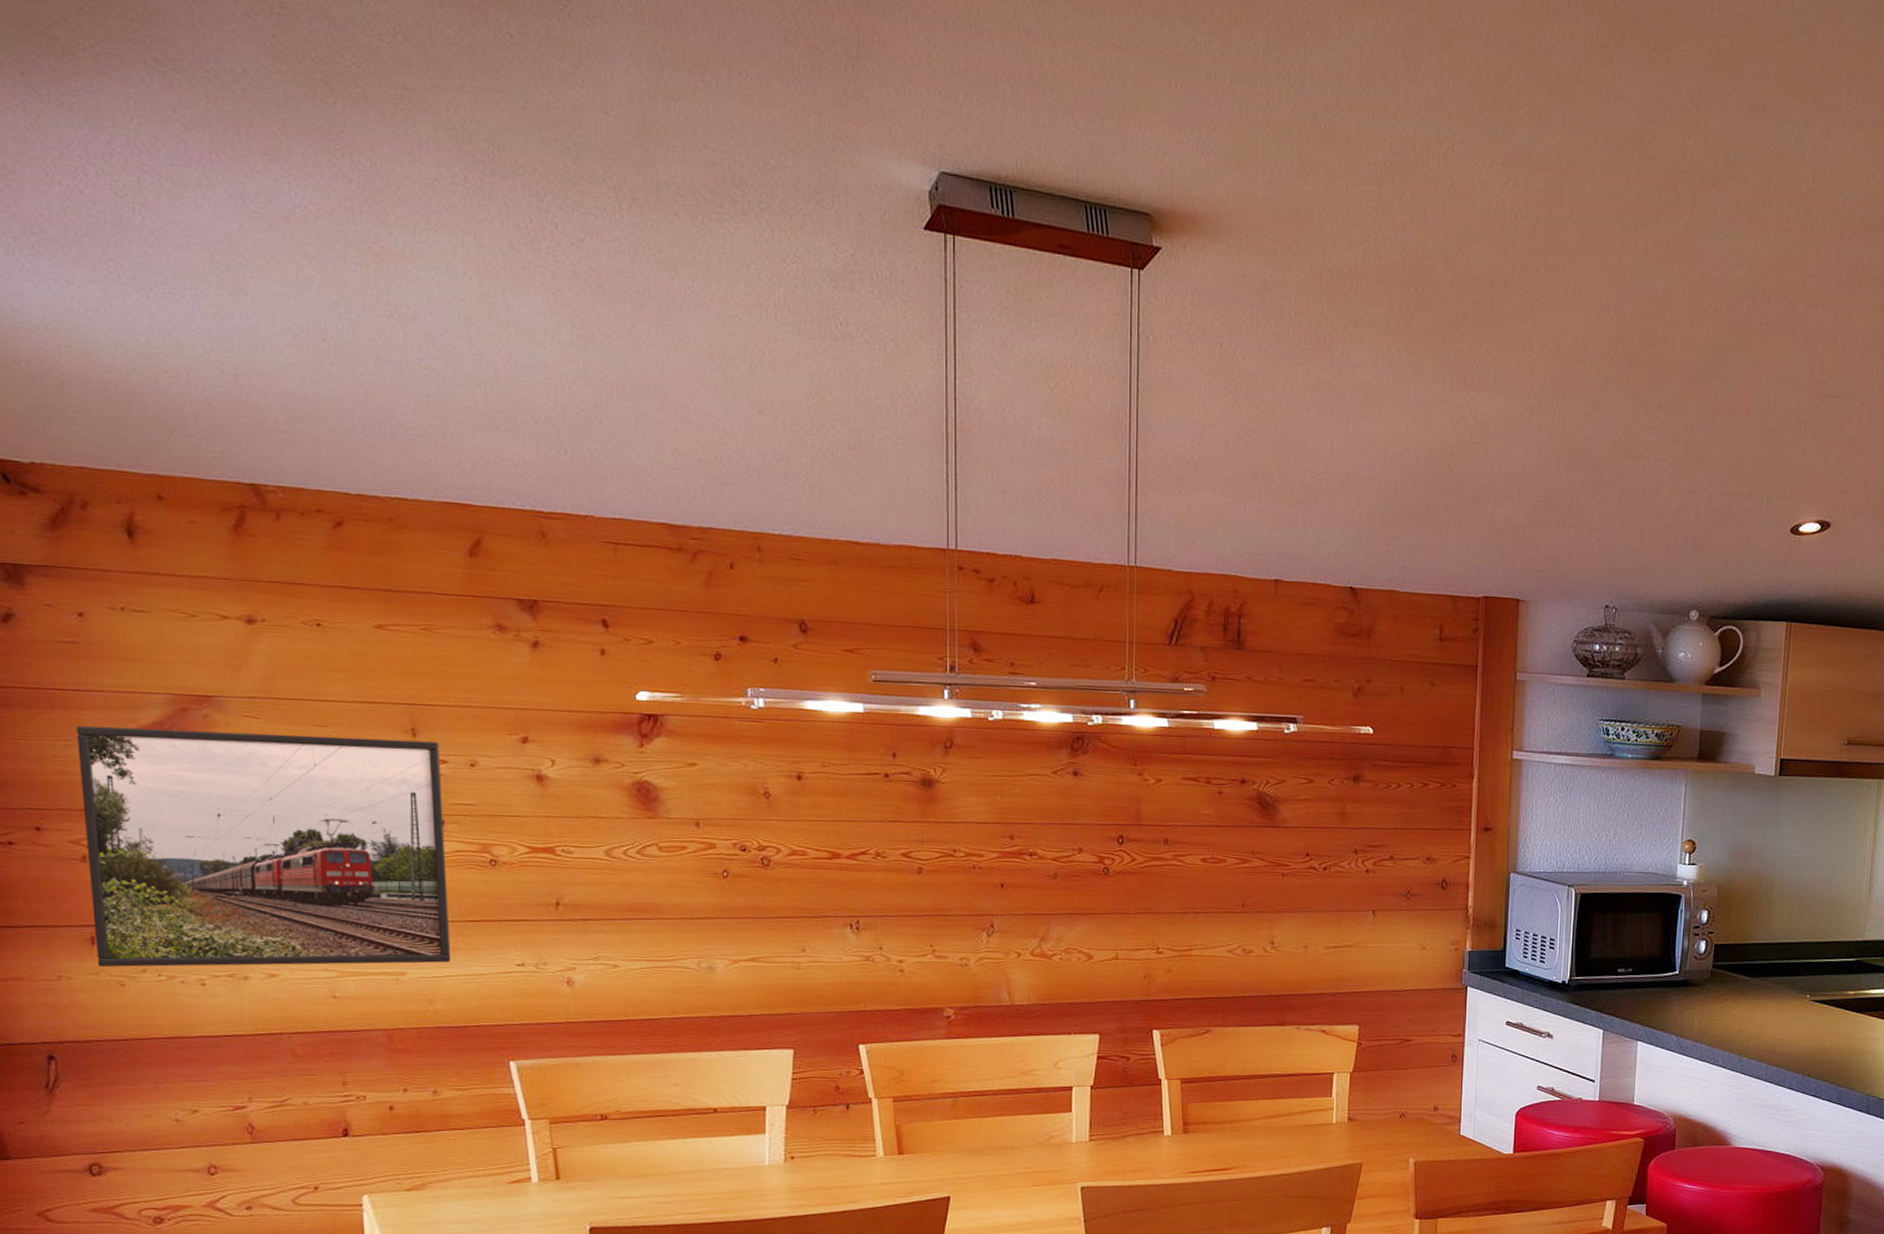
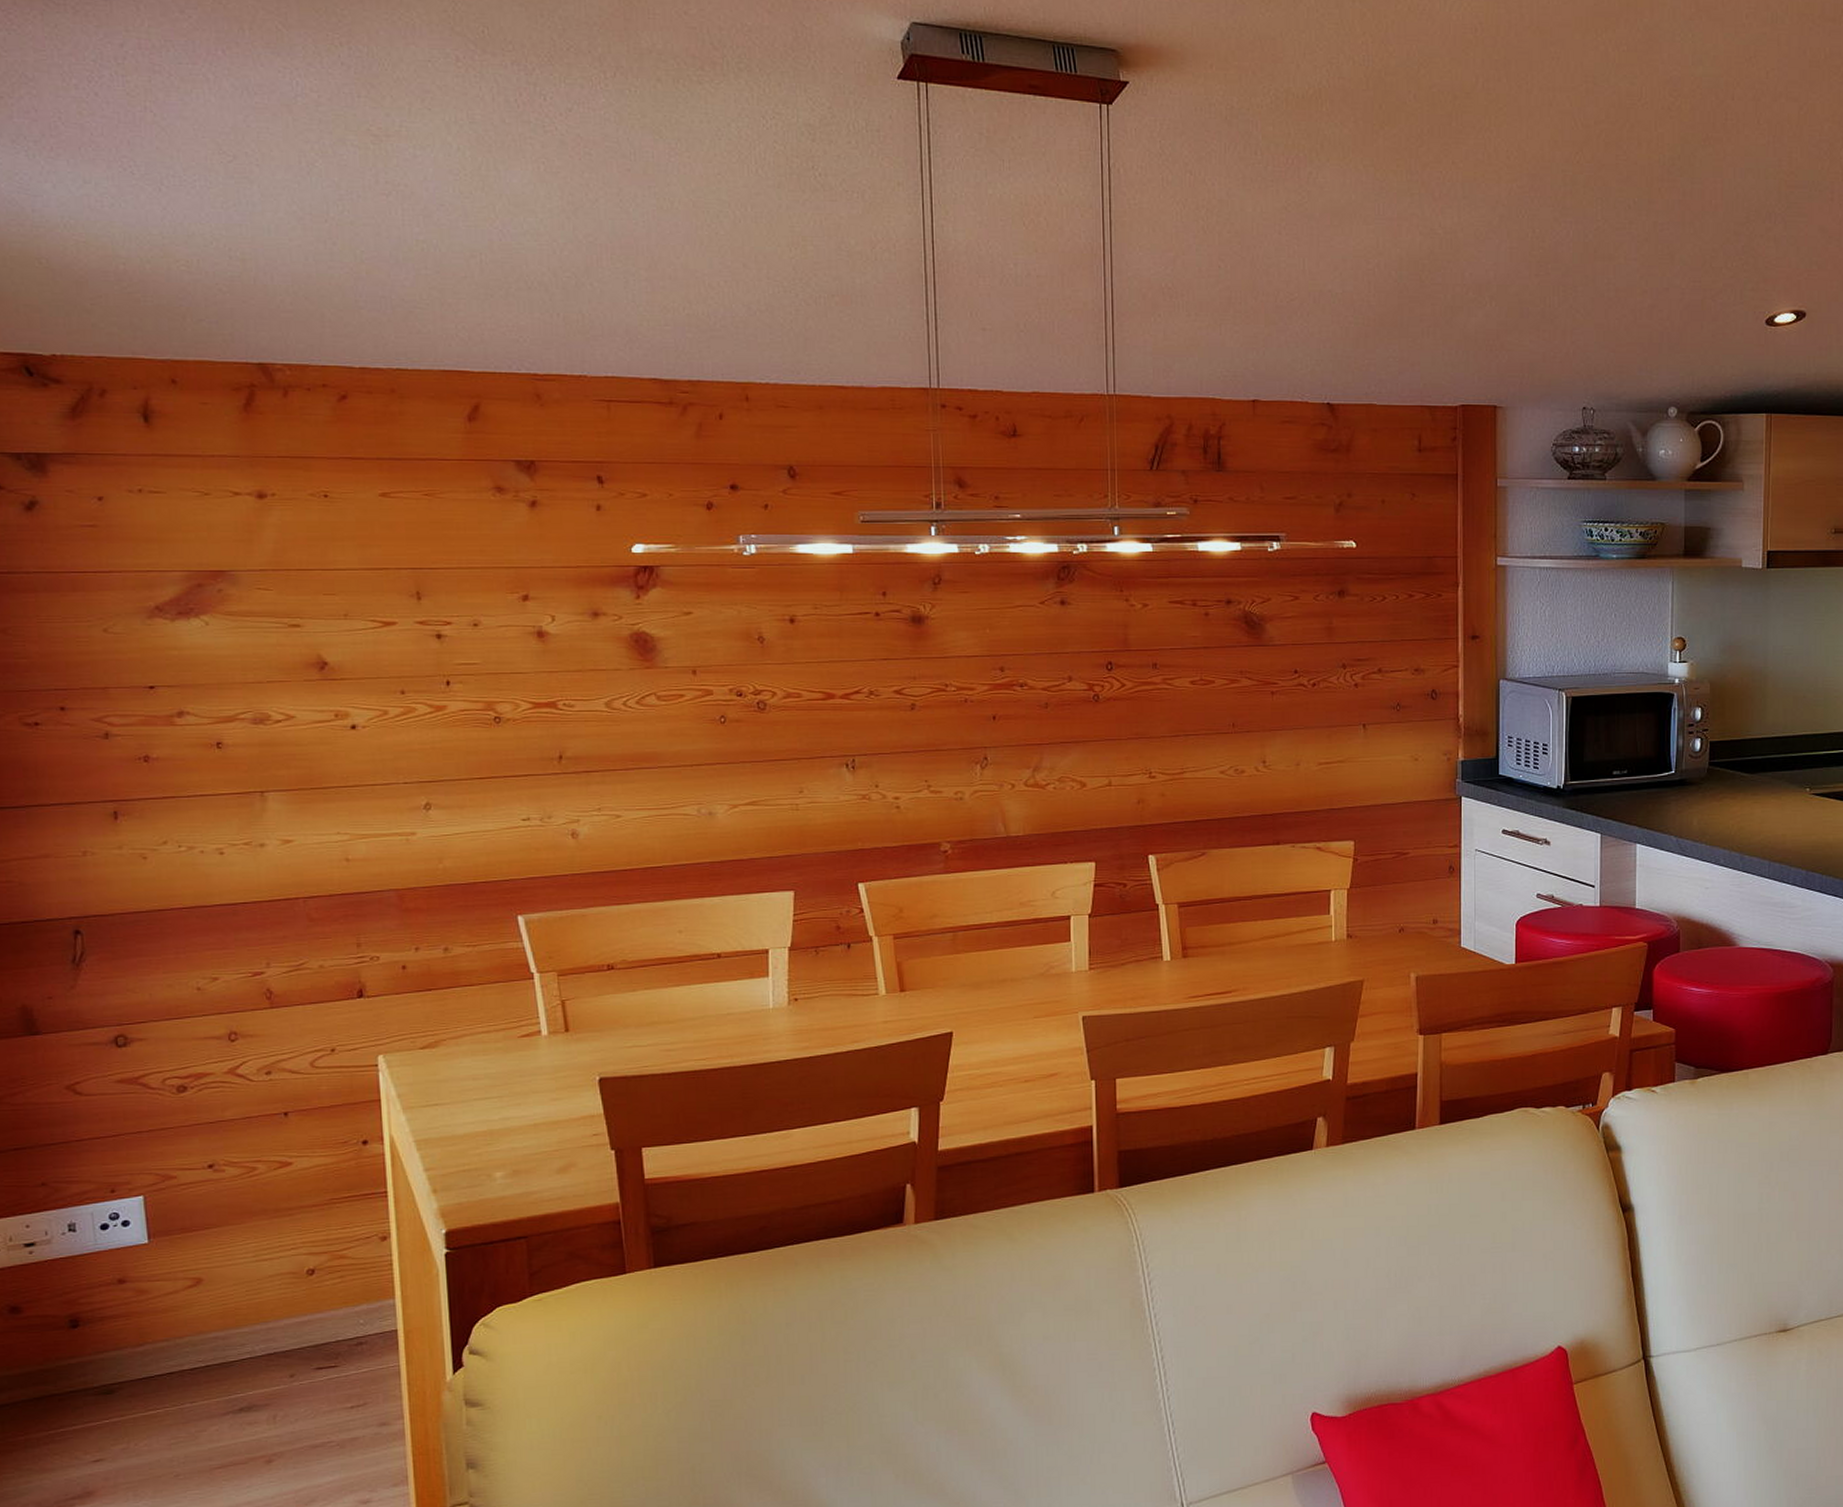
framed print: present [76,725,452,968] -> none [97,604,459,841]

